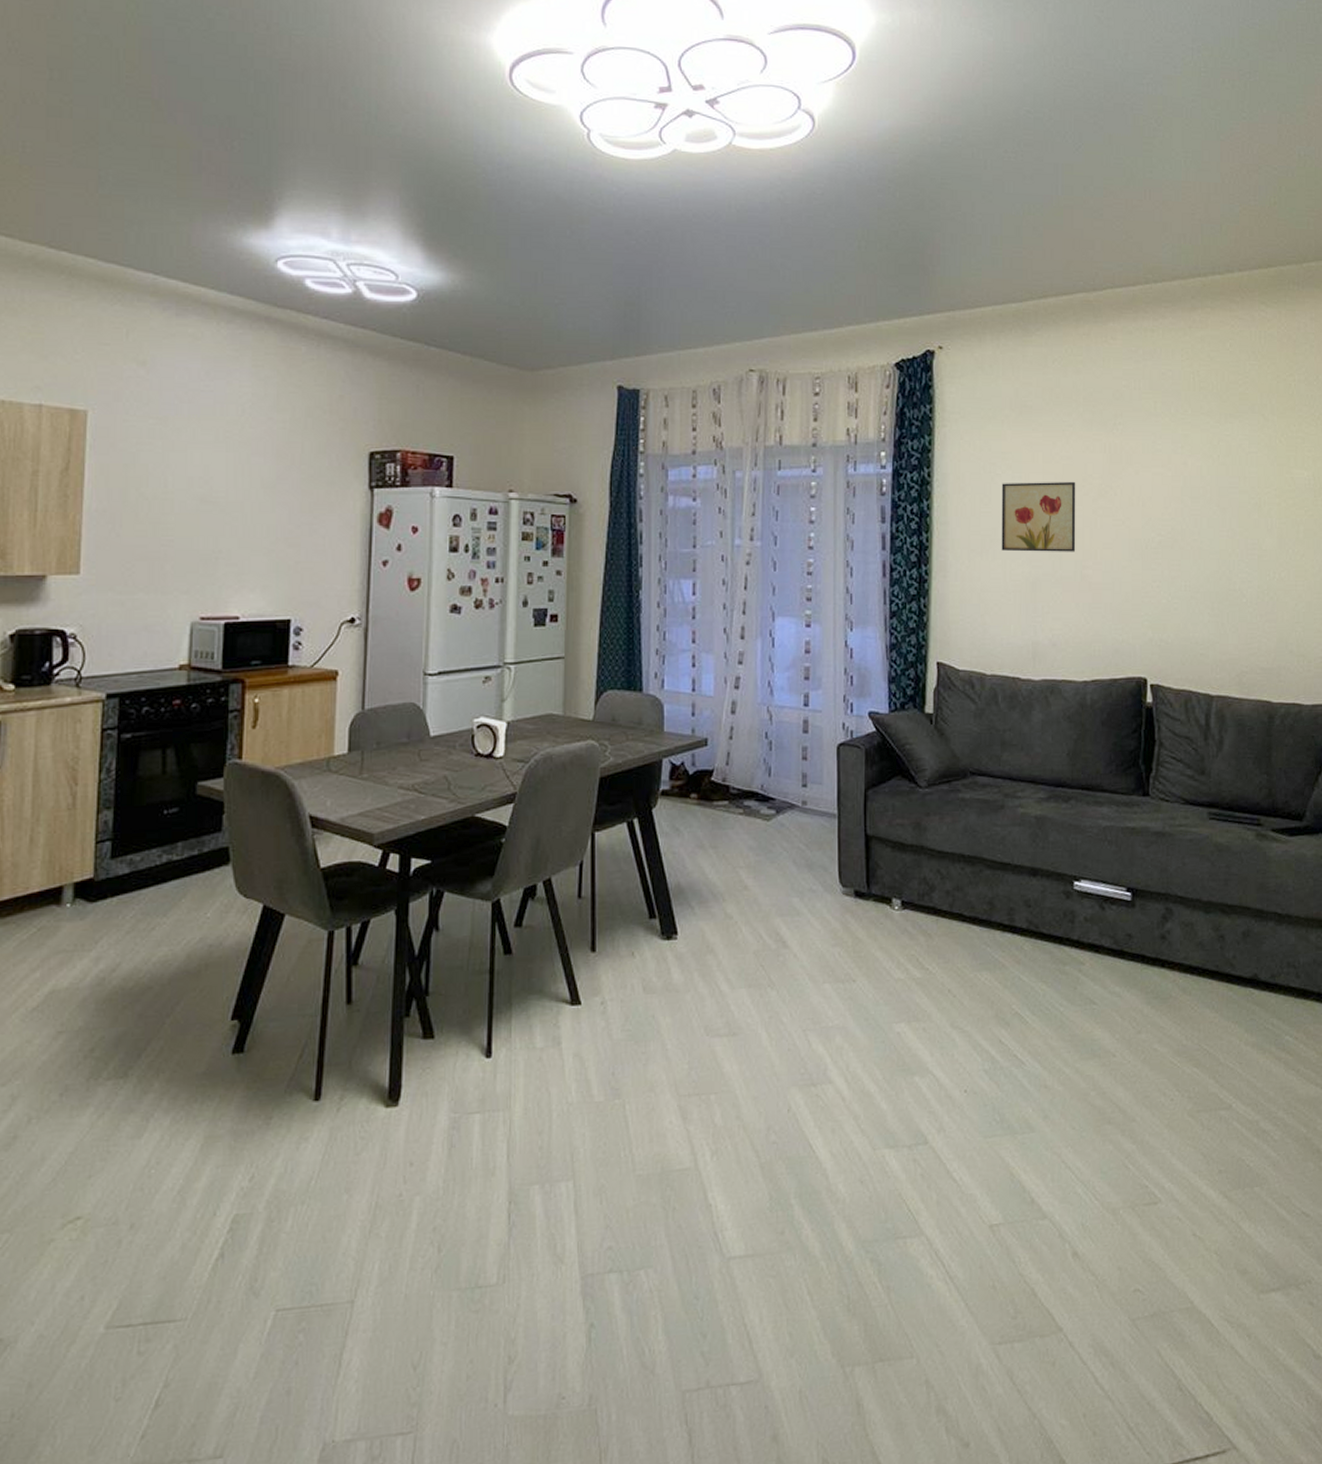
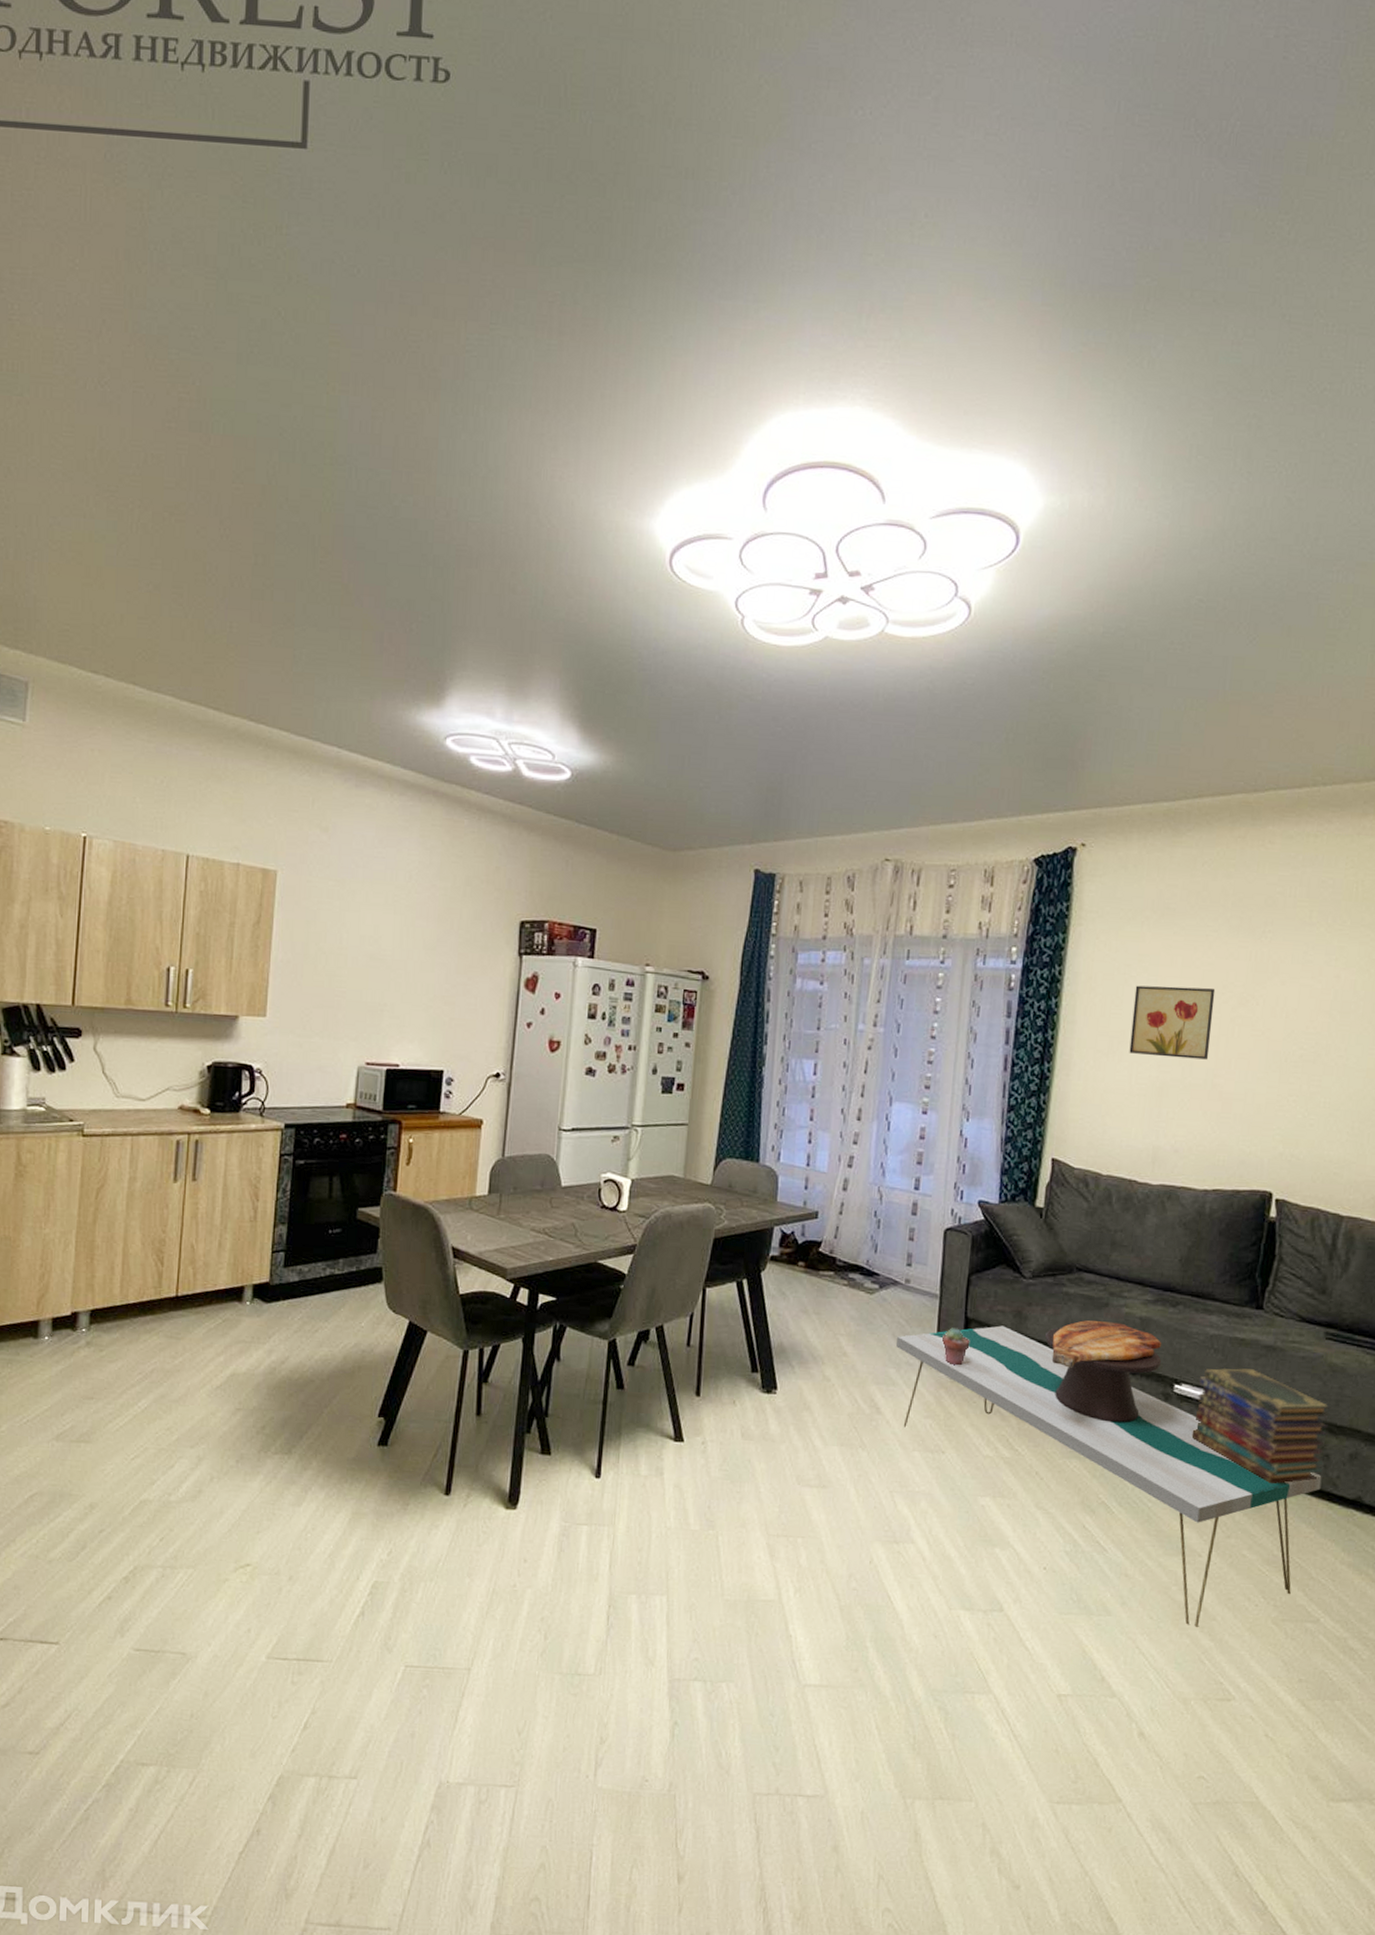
coffee table: none [798,839,1220,1131] -> present [896,1325,1322,1627]
potted succulent: none [844,847,872,887] -> present [942,1328,970,1366]
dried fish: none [946,824,1060,929] -> present [1045,1320,1162,1423]
book stack: none [1095,857,1221,973] -> present [1191,1368,1331,1484]

